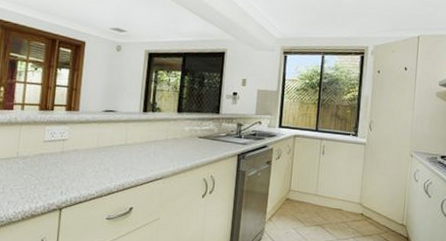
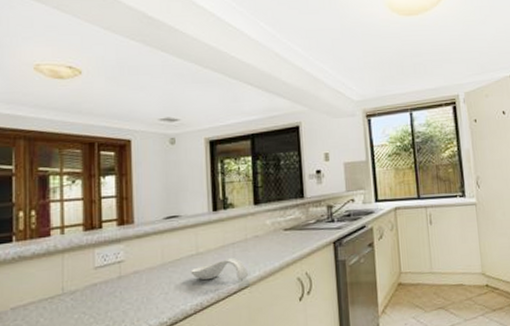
spoon rest: none [118,152,164,172] -> present [191,257,248,281]

